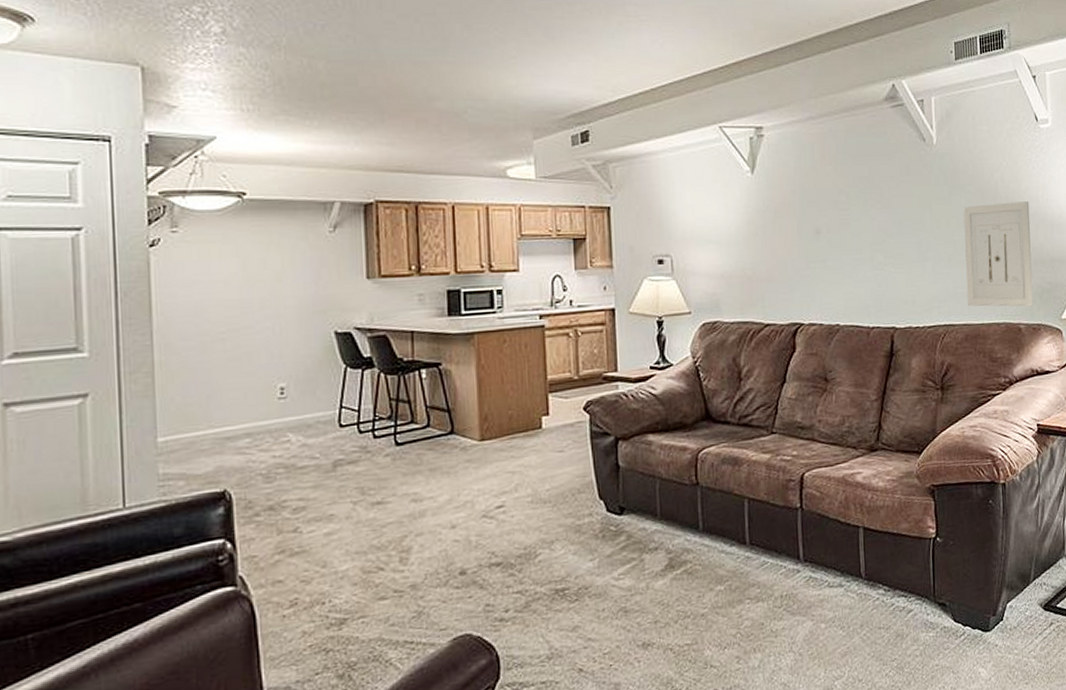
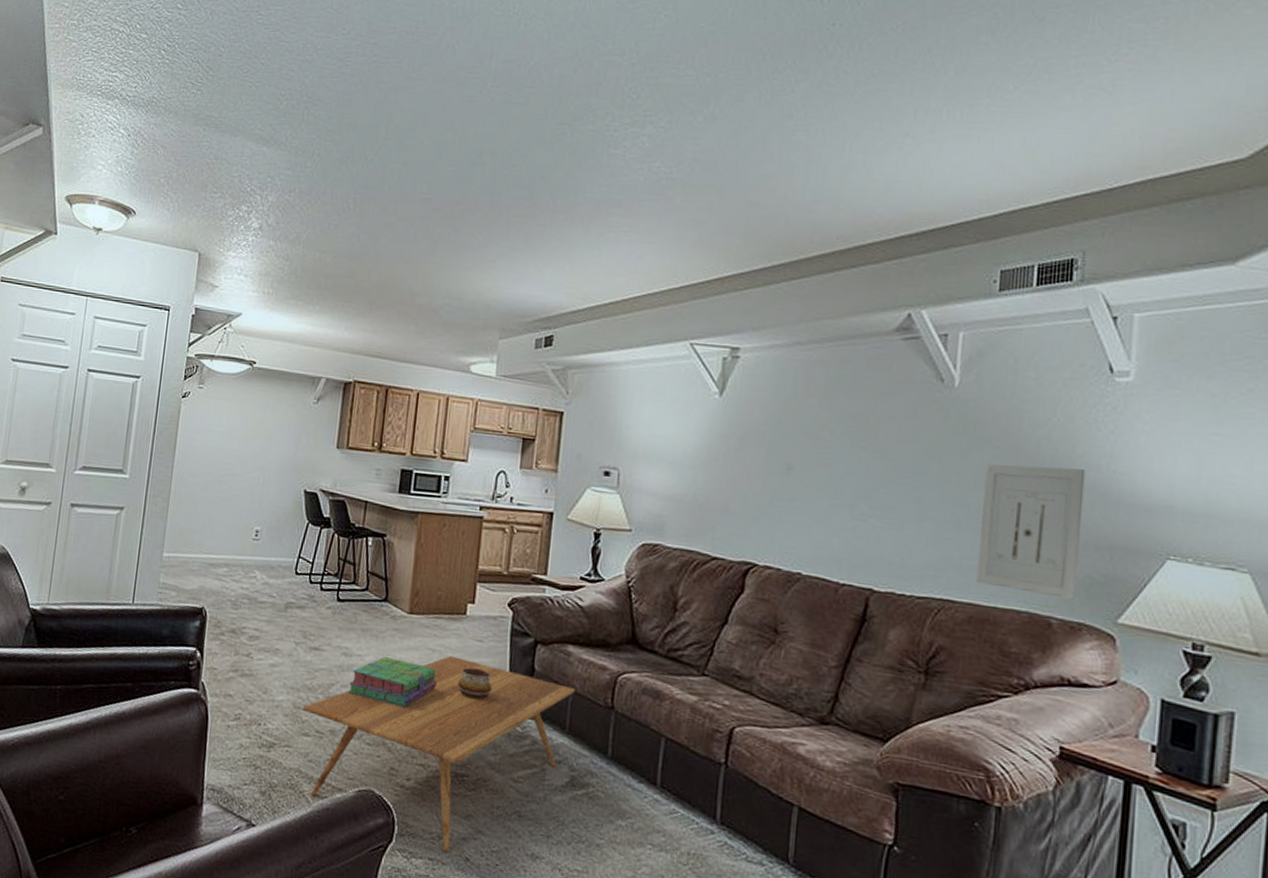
coffee table: none [373,473,661,671] -> present [302,656,576,852]
stack of books: none [424,490,522,541] -> present [348,657,437,708]
decorative bowl: none [543,479,580,511] -> present [457,667,492,699]

